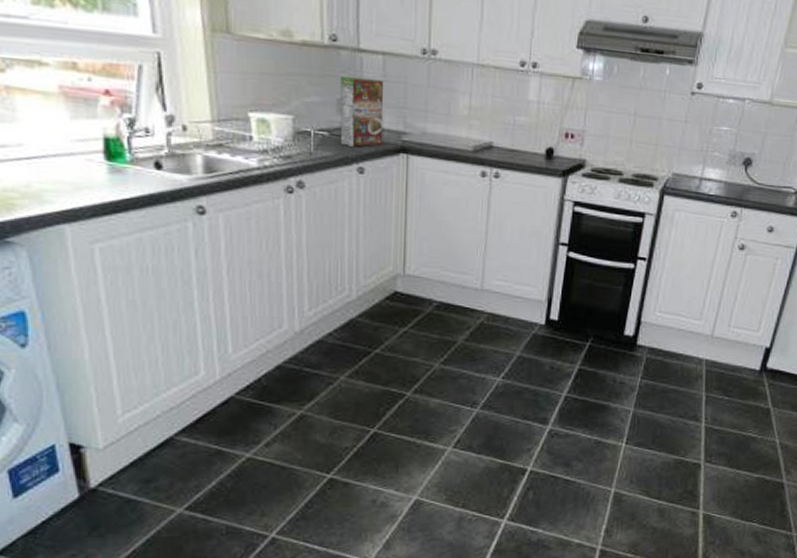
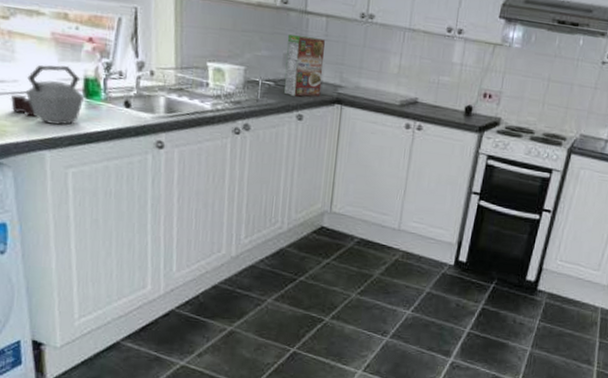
kettle: none [15,123,107,195] -> present [10,64,85,125]

